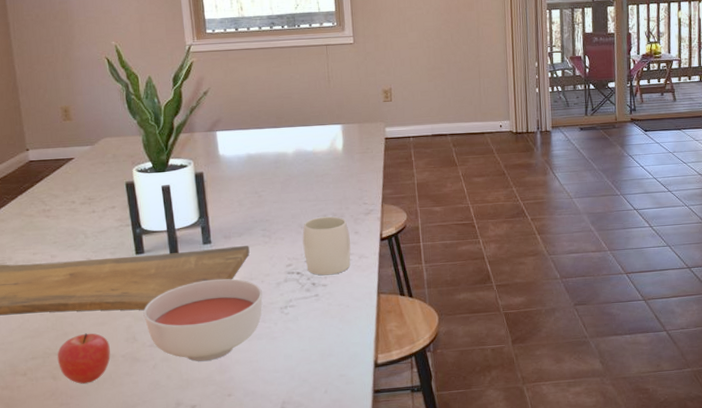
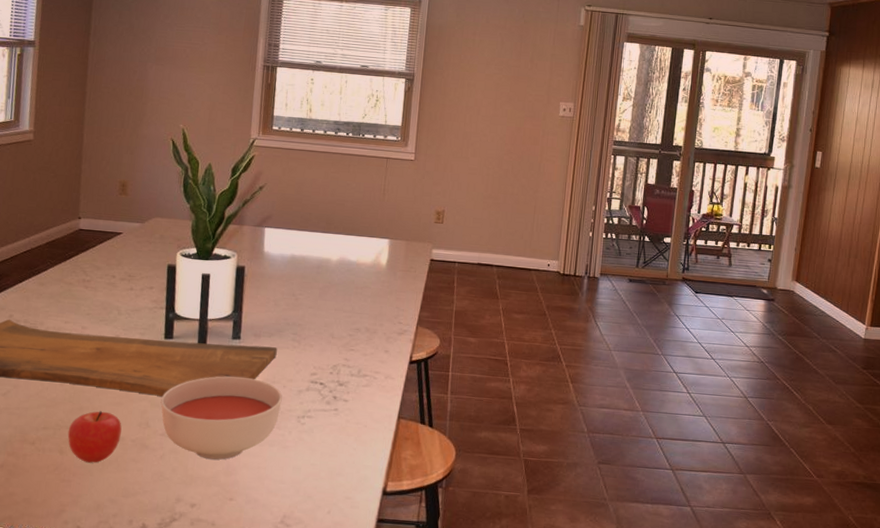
mug: present [302,216,351,276] -> none [330,329,380,391]

